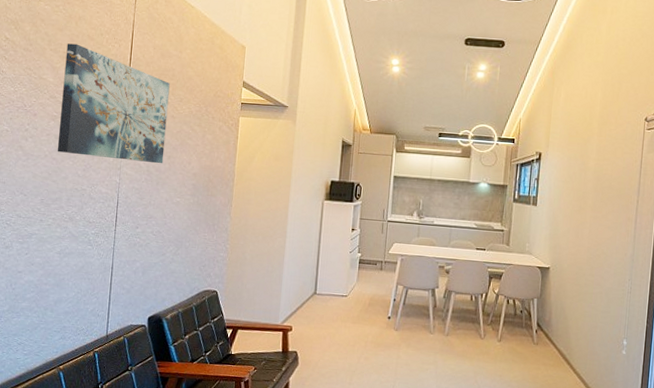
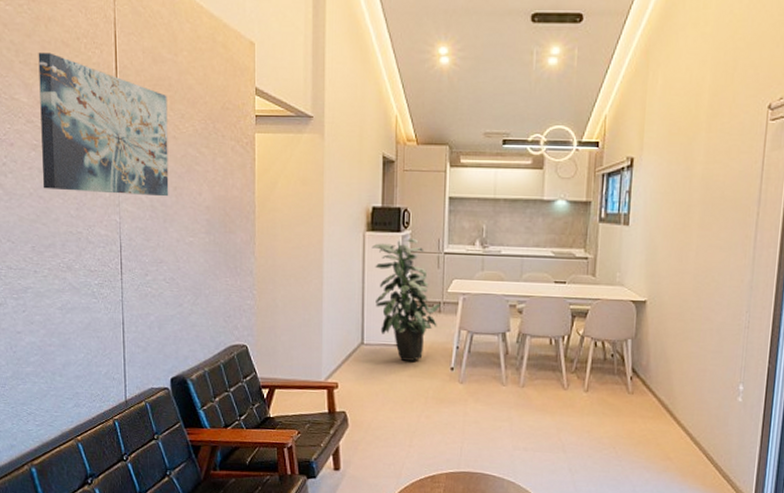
indoor plant: none [328,208,383,310] -> present [371,239,441,361]

